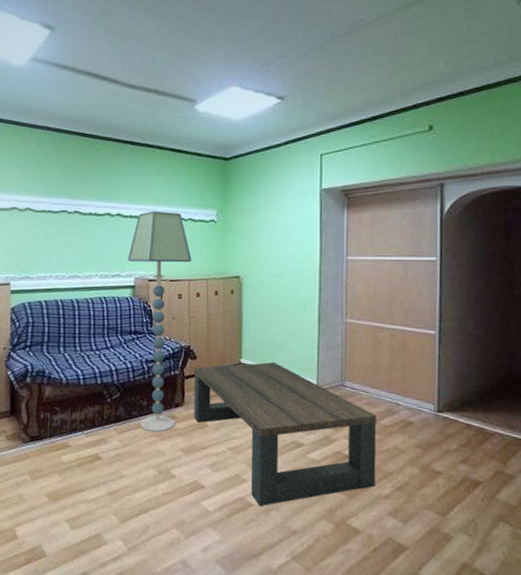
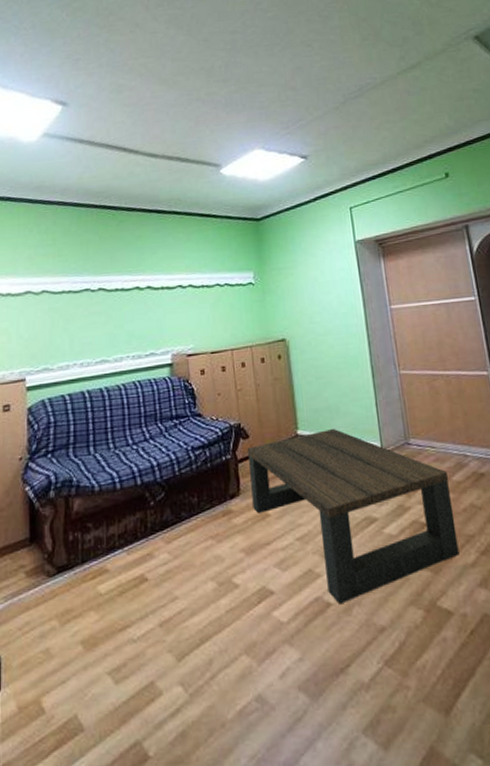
floor lamp: present [128,211,192,433] -> none [162,278,233,535]

